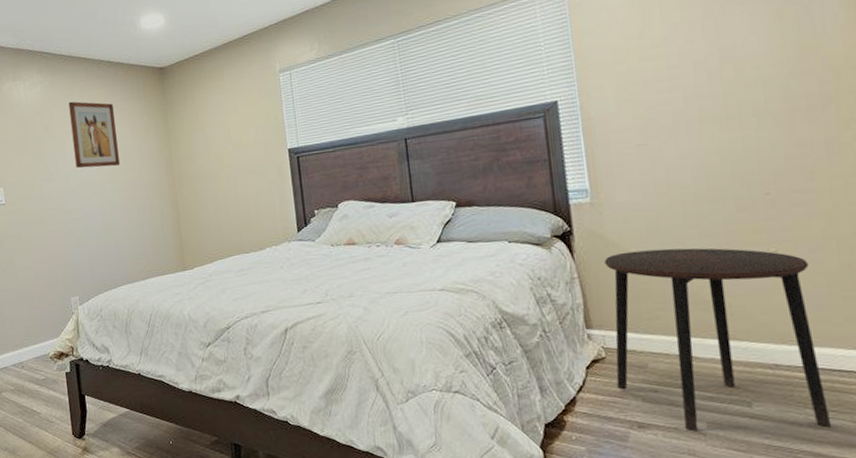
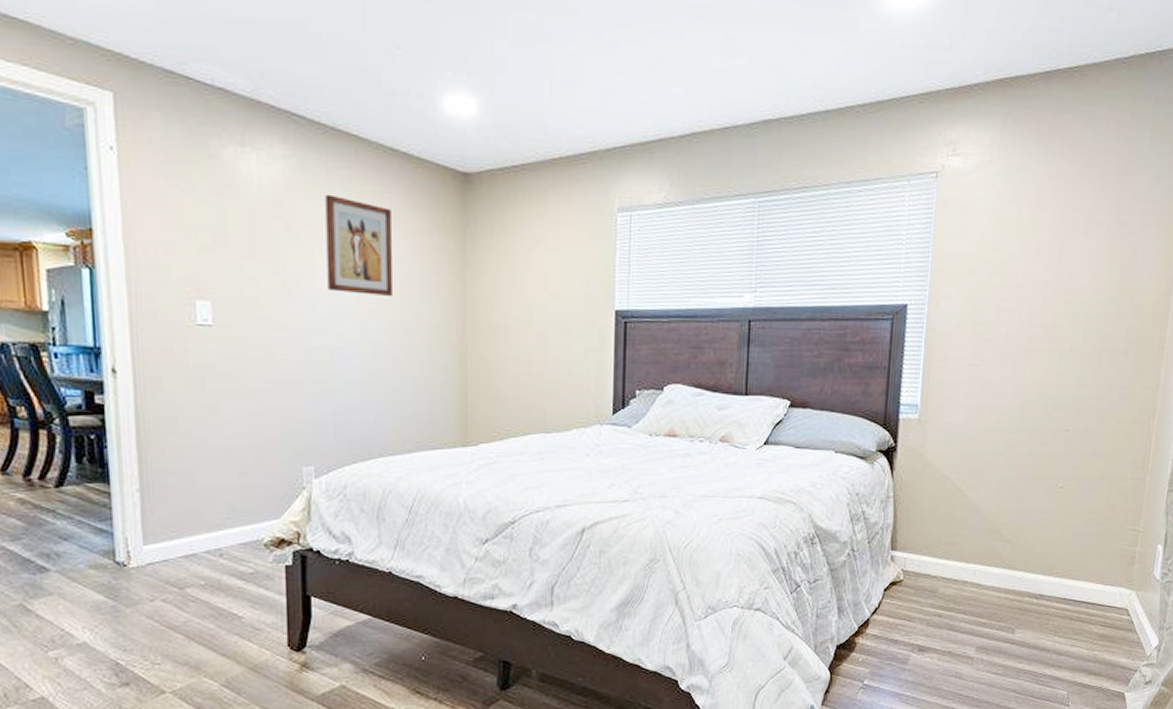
side table: present [604,248,832,432] -> none [908,474,1084,656]

